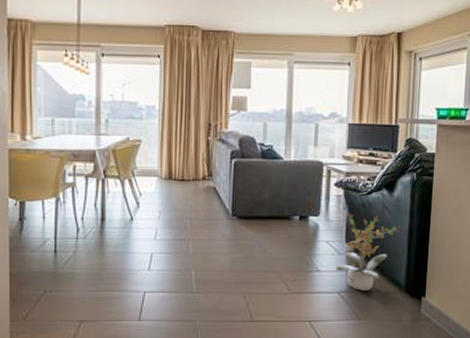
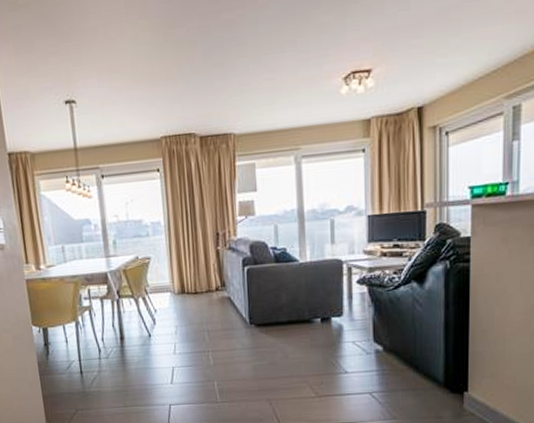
potted plant: present [335,213,400,291] -> none [364,310,434,390]

